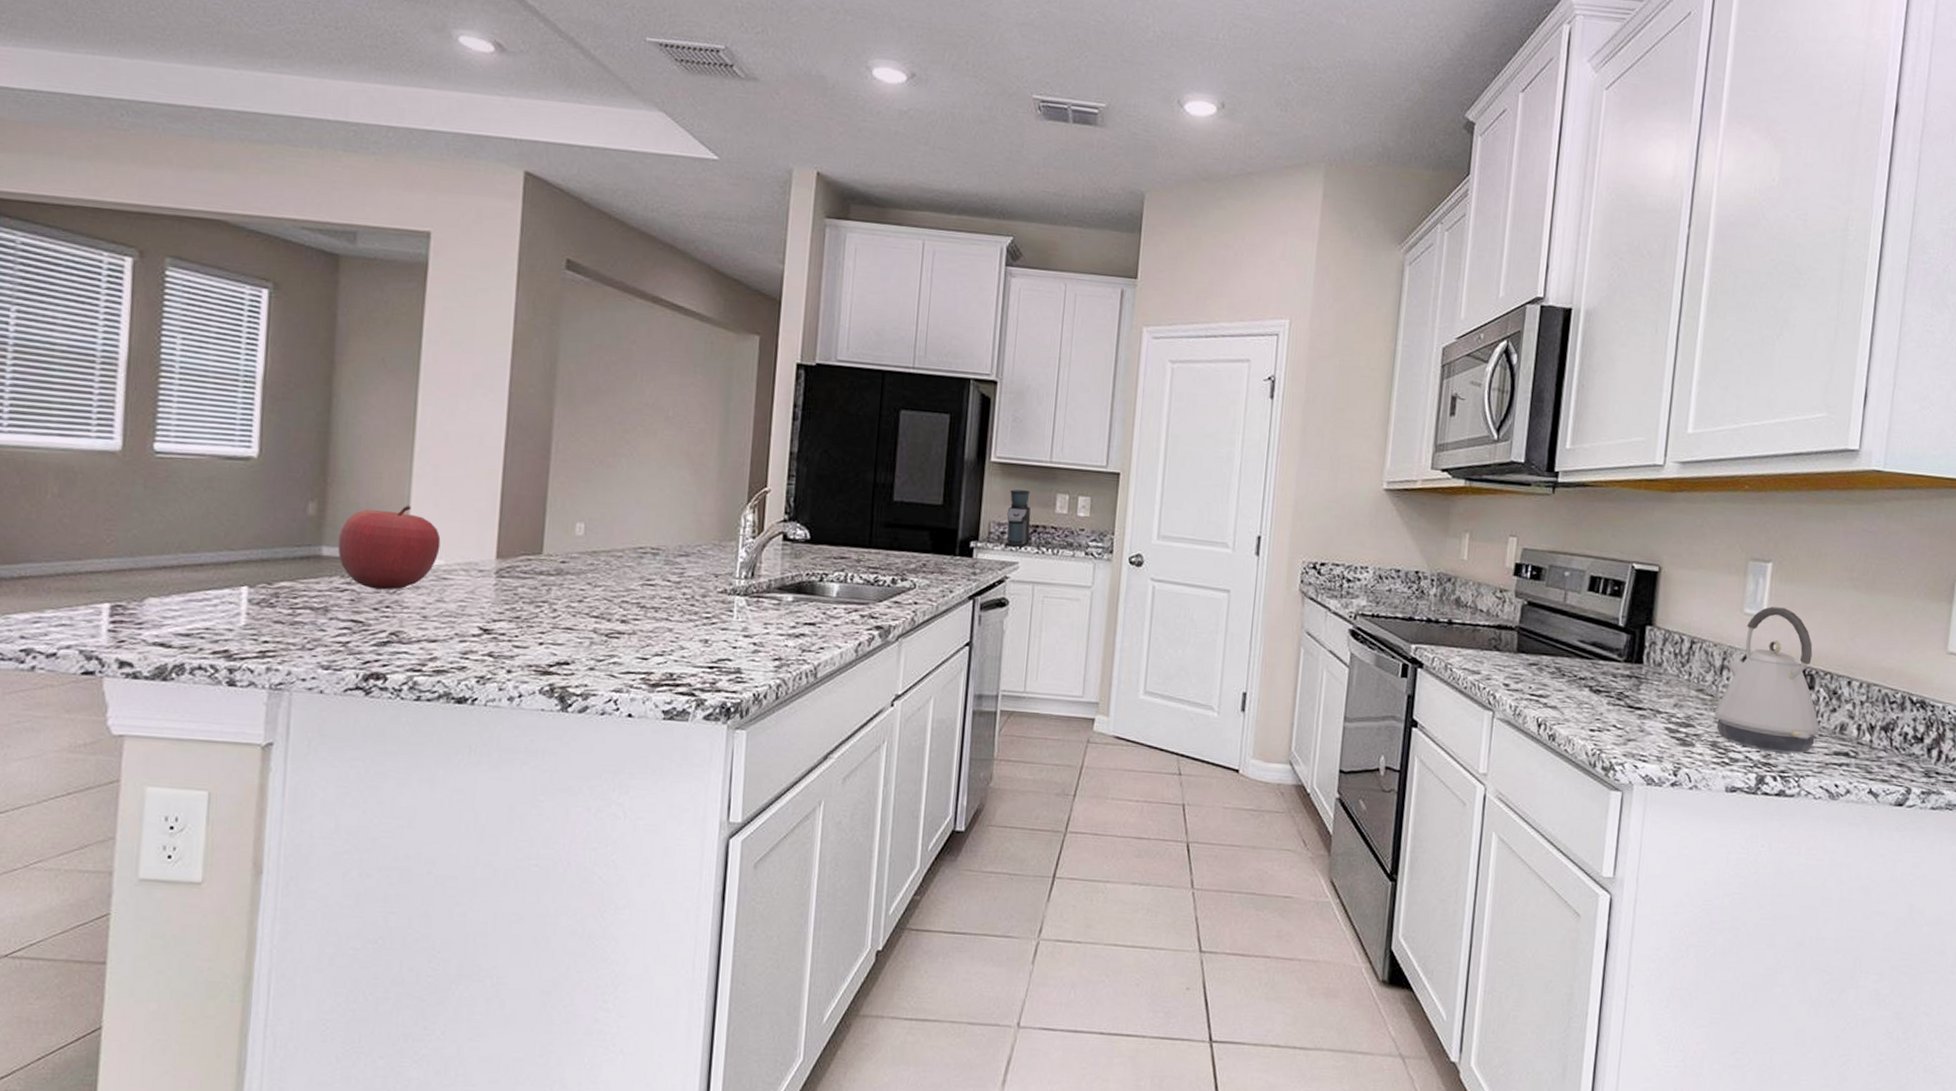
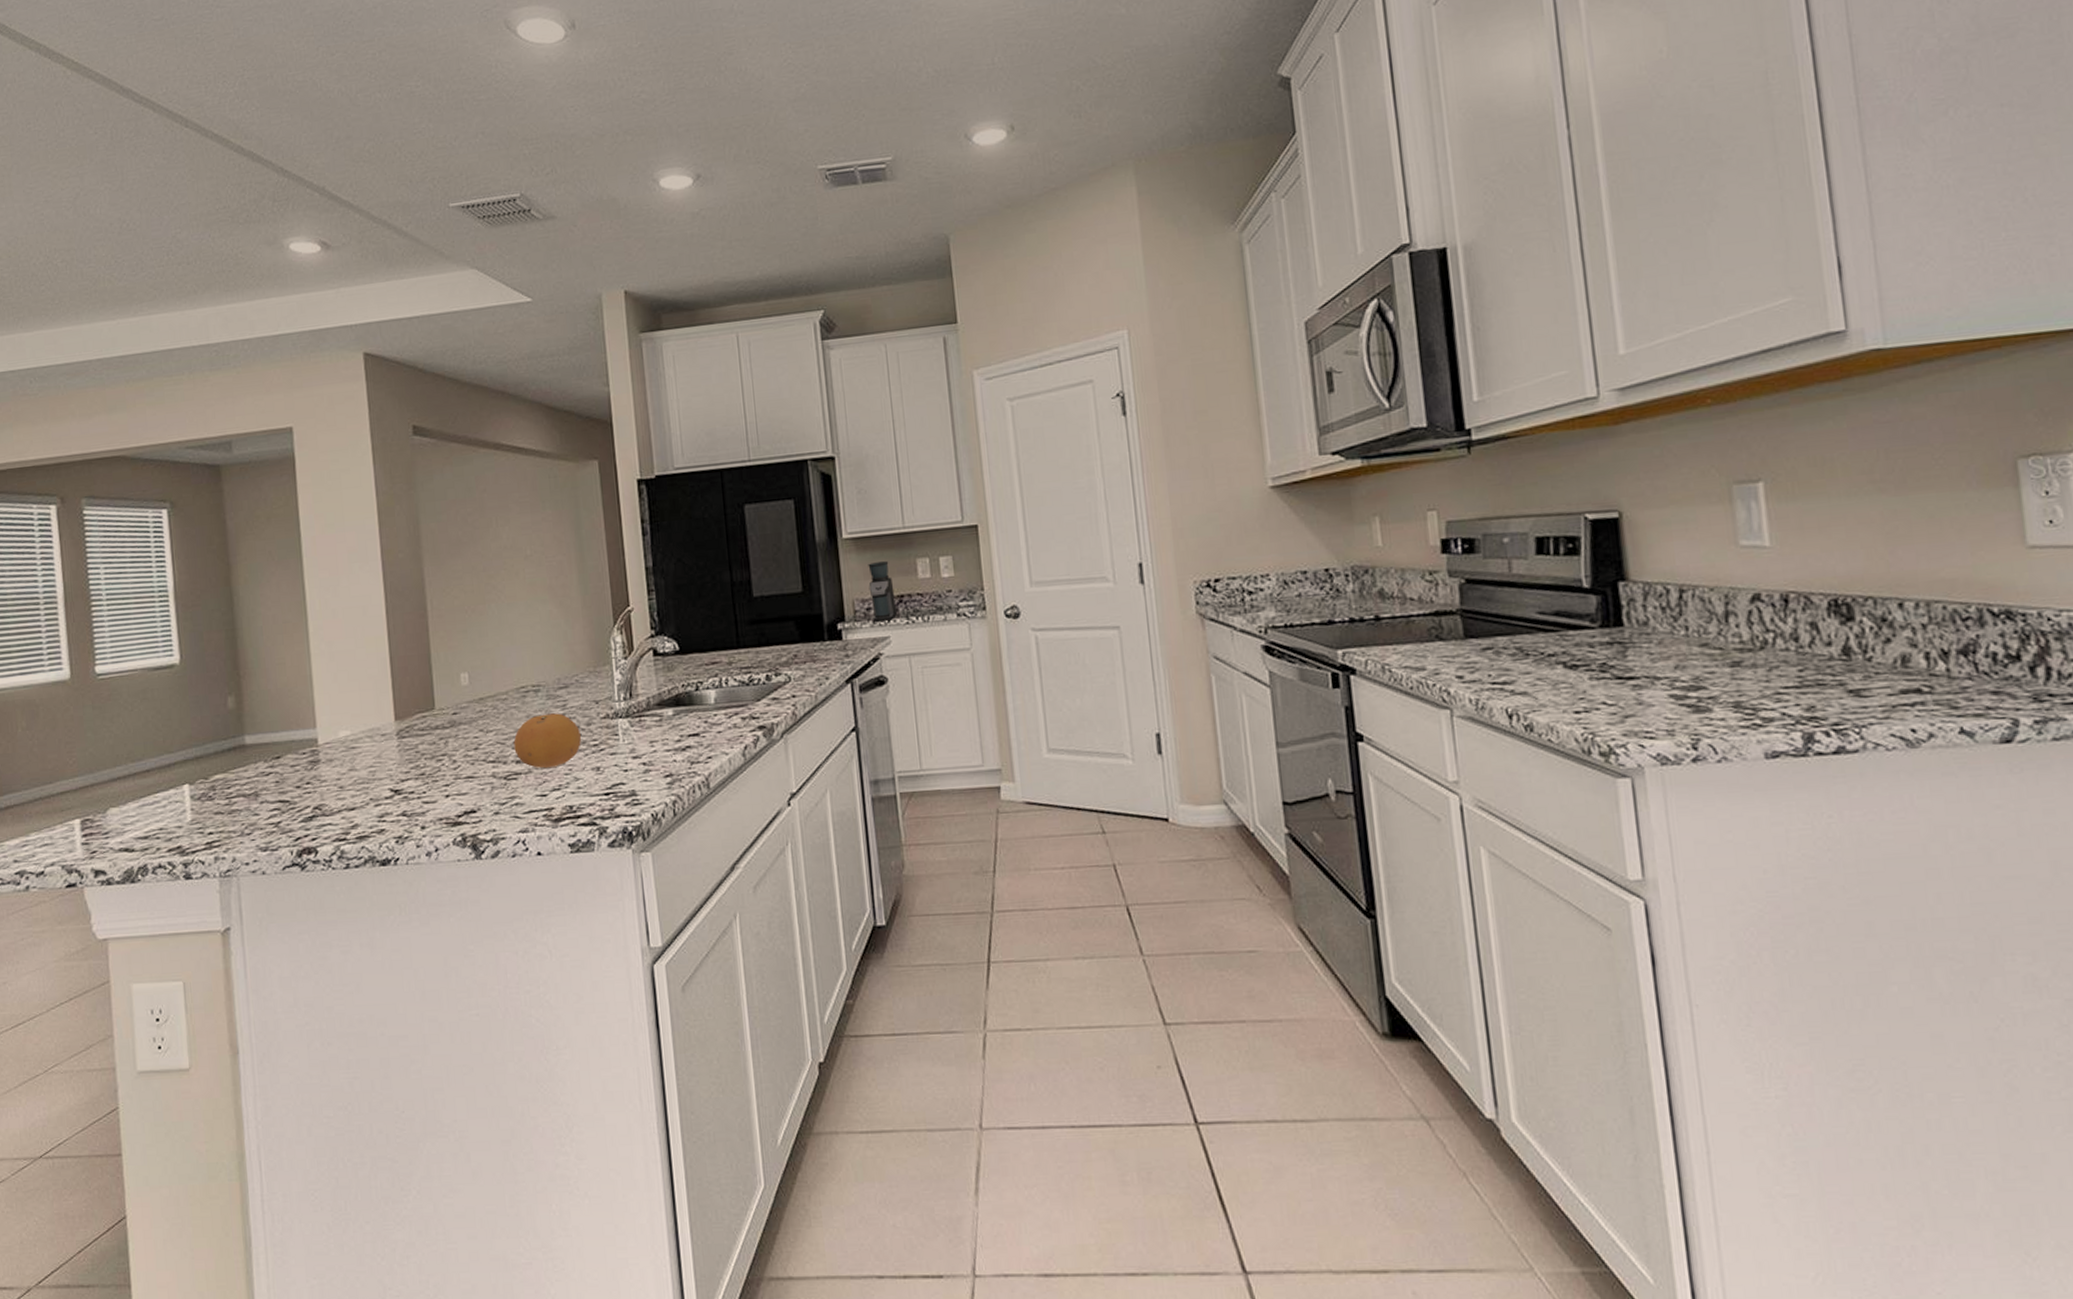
fruit: present [337,505,441,590] -> none [257,684,345,768]
fruit: none [621,578,694,633] -> present [513,713,581,769]
kettle: present [1714,606,1820,754] -> none [1728,531,1875,704]

